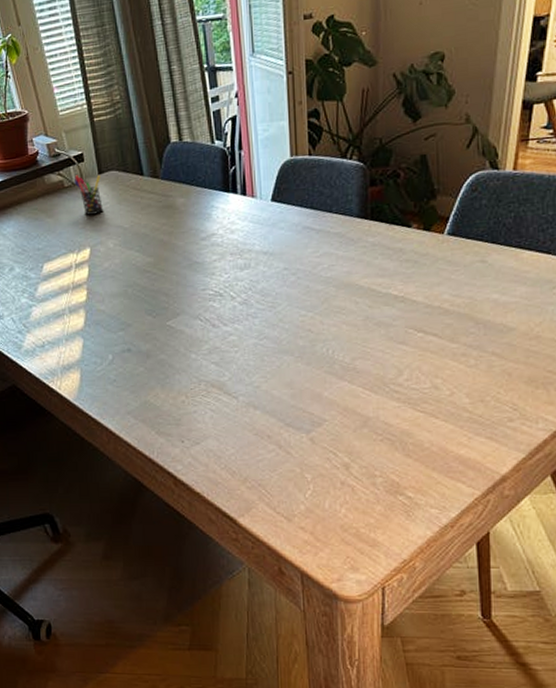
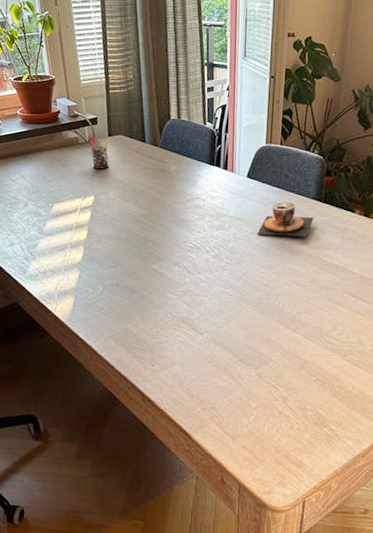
teacup: none [291,224,360,270] -> present [257,201,314,237]

